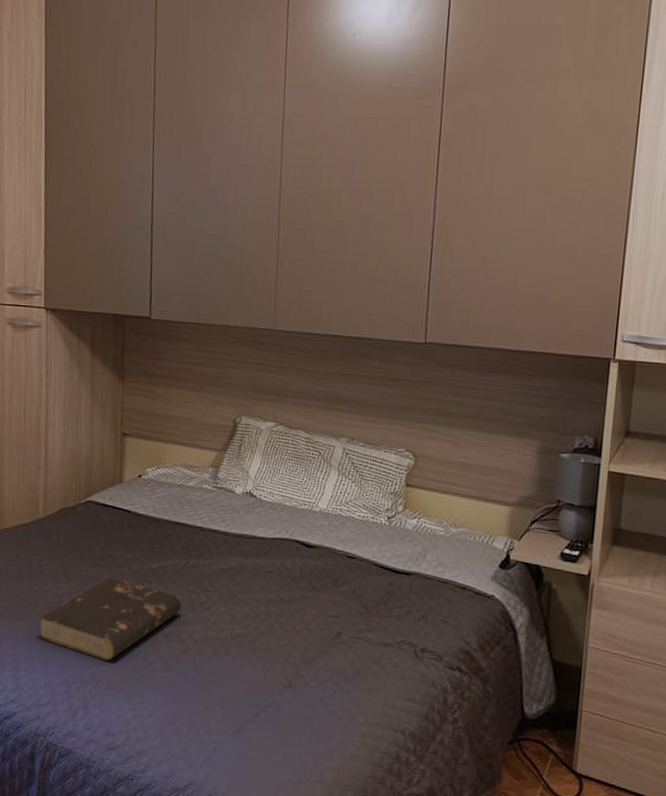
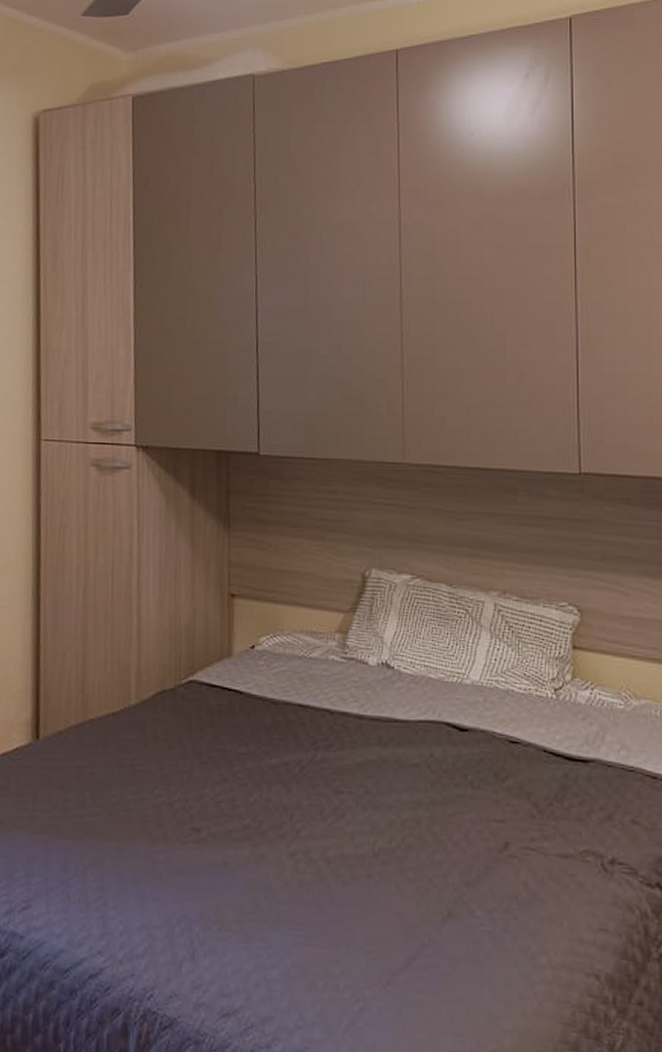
book: present [38,577,182,661] -> none [131,778,310,892]

